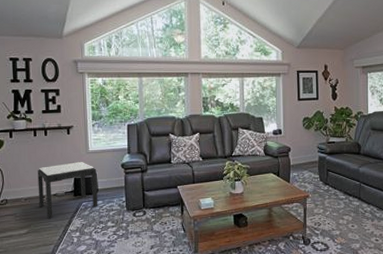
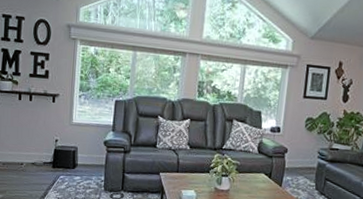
side table: present [37,162,98,218] -> none [16,132,78,187]

